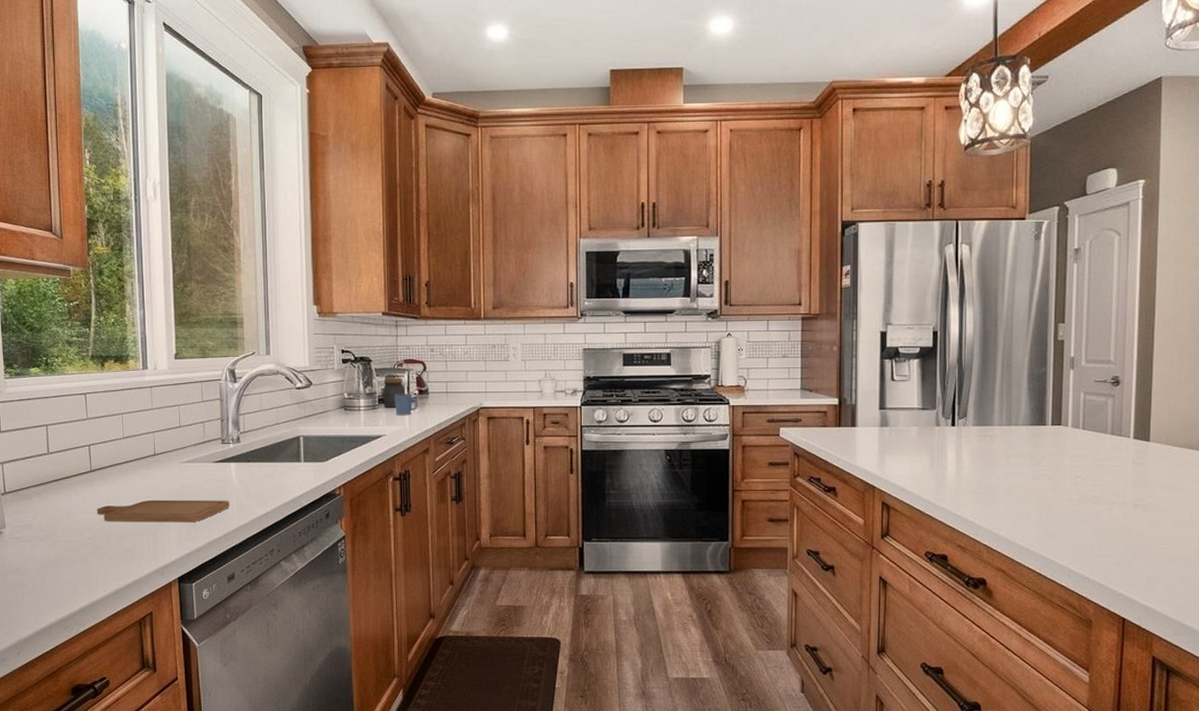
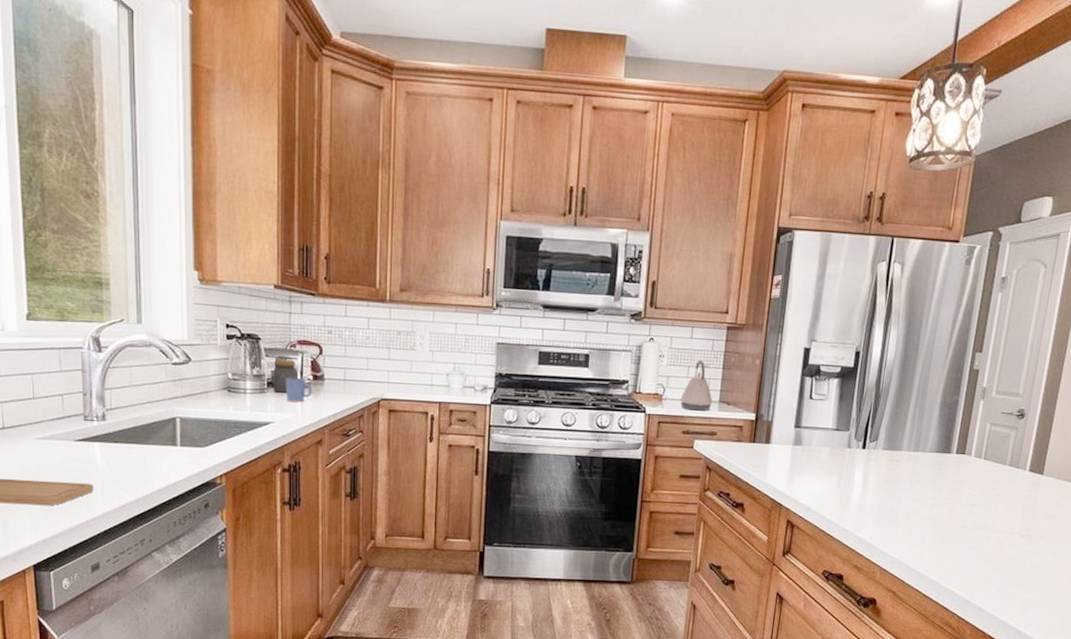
kettle: none [762,351,794,400] -> present [680,360,713,412]

